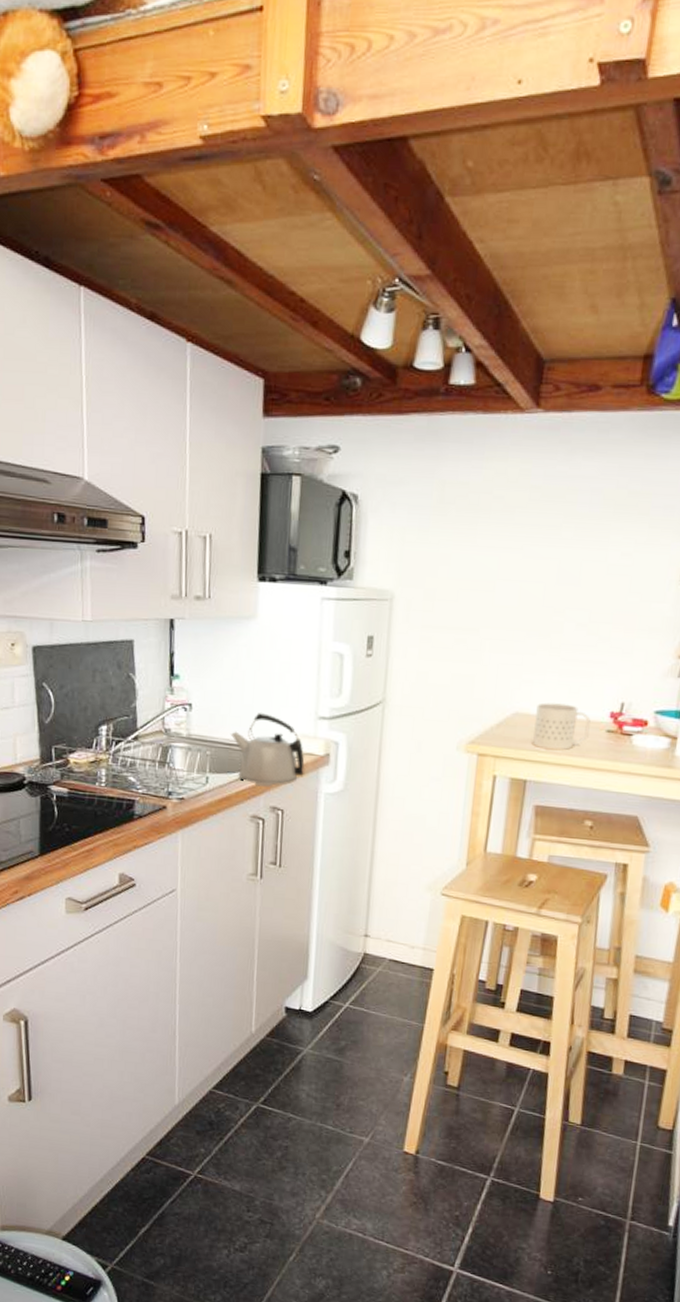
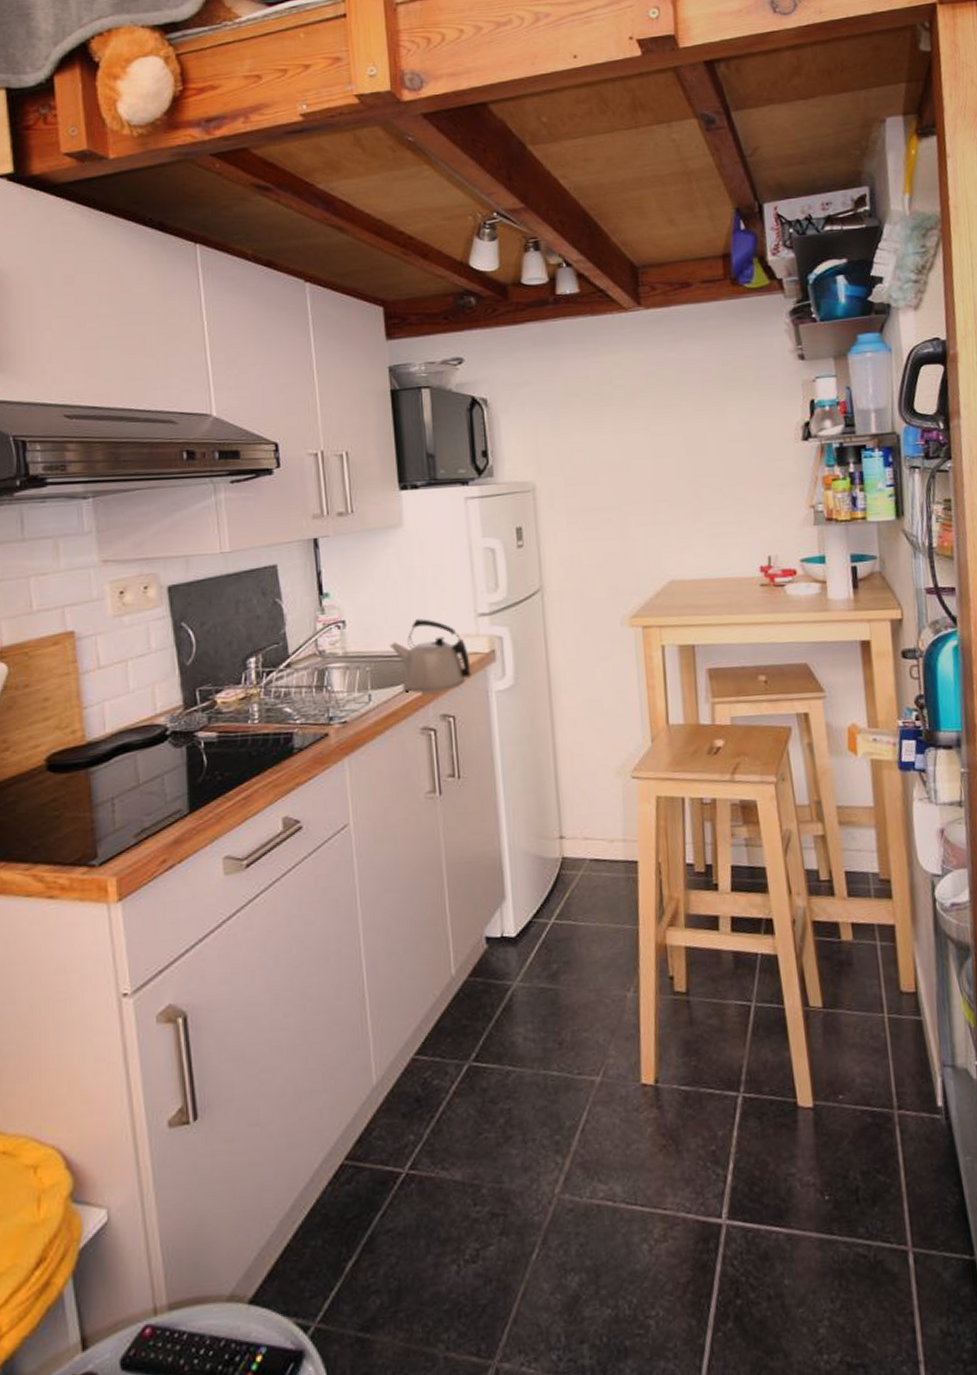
mug: present [533,702,591,751] -> none [690,565,745,612]

